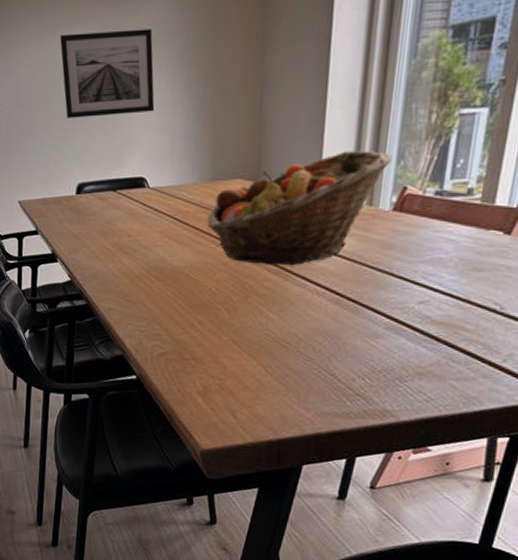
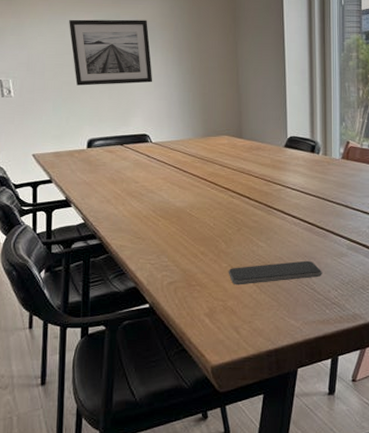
fruit basket: present [207,151,392,266] -> none [202,115,336,203]
smartphone: none [228,339,348,364] -> present [228,260,322,285]

